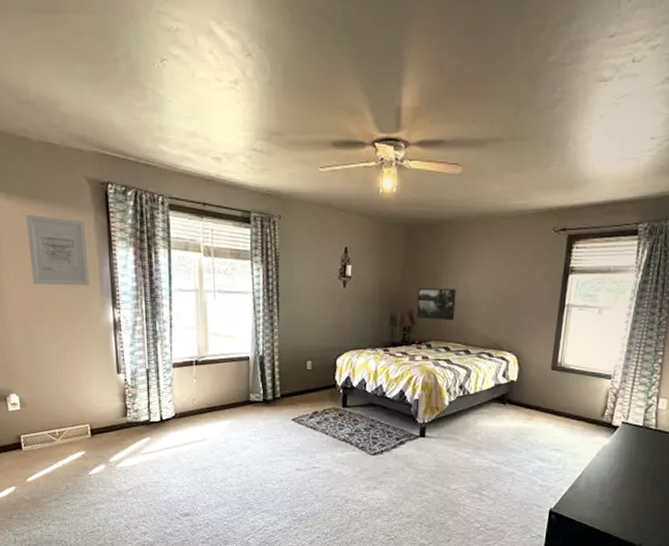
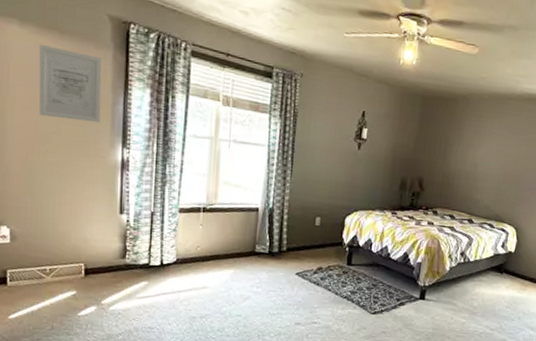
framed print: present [416,288,456,321] -> none [425,157,465,191]

